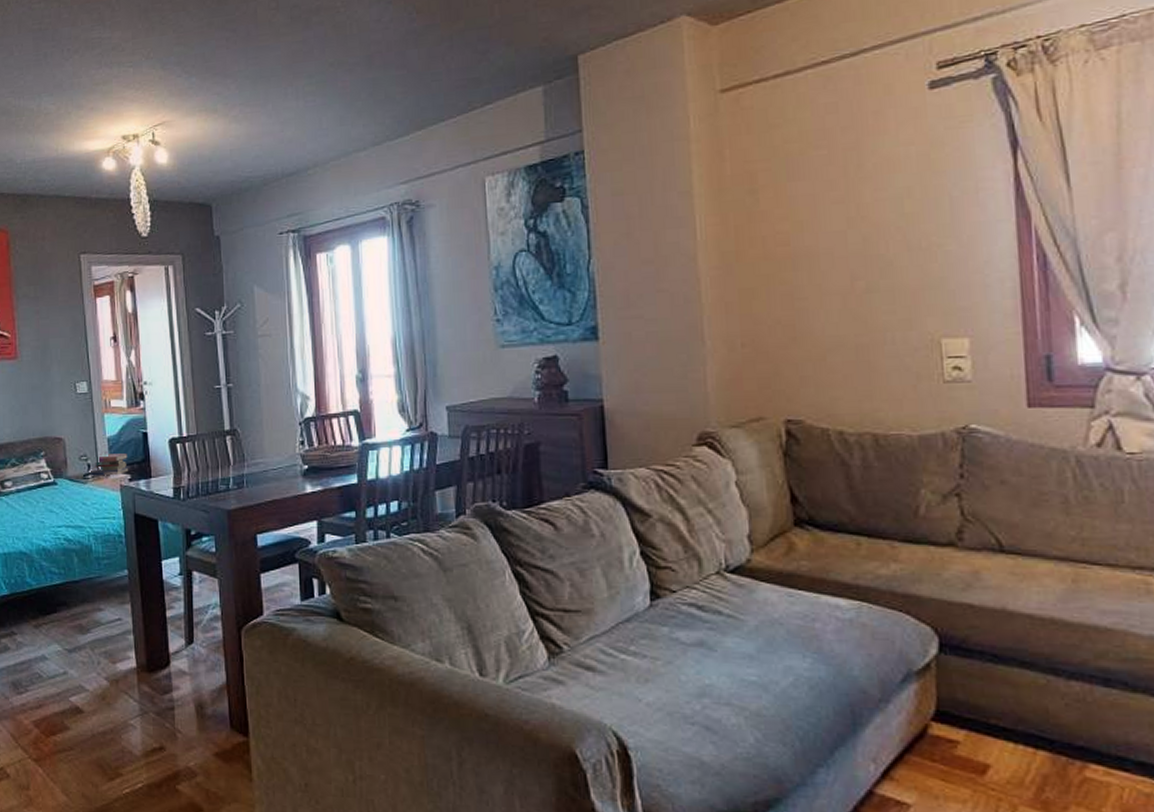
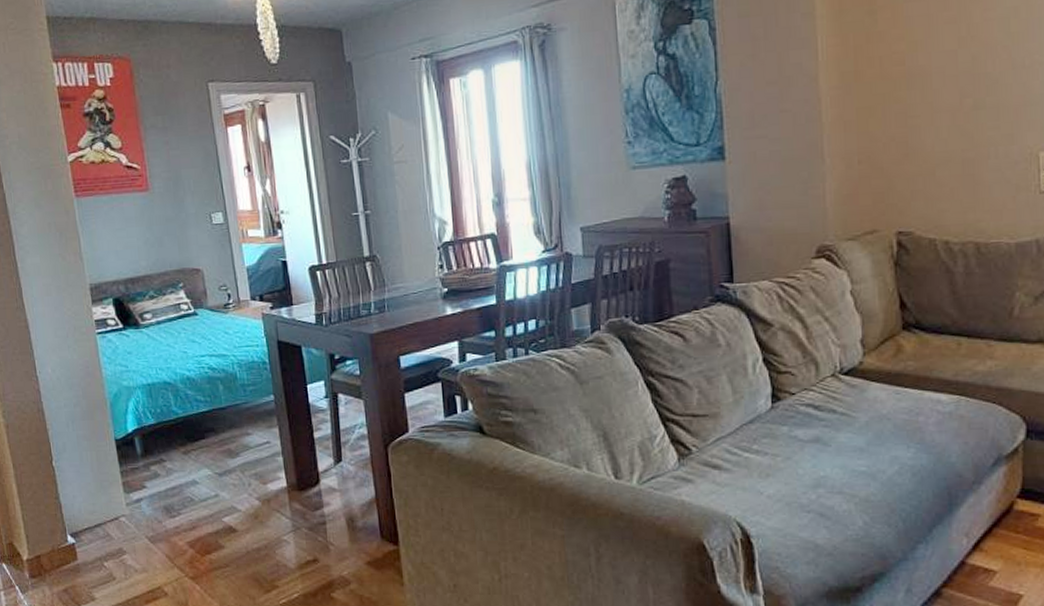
books: present [87,453,129,476] -> none [227,282,270,306]

